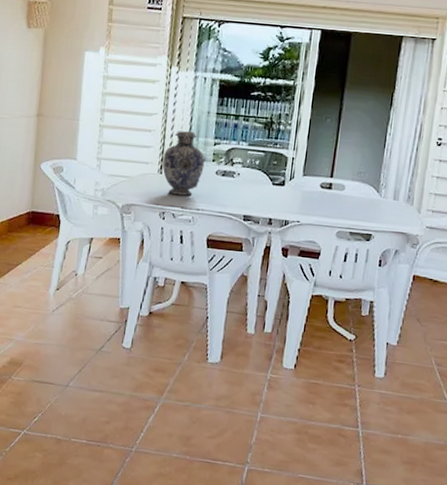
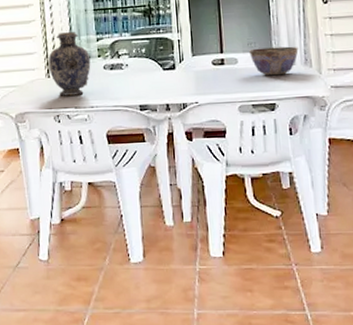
bowl: none [357,178,404,209] -> present [249,46,298,76]

